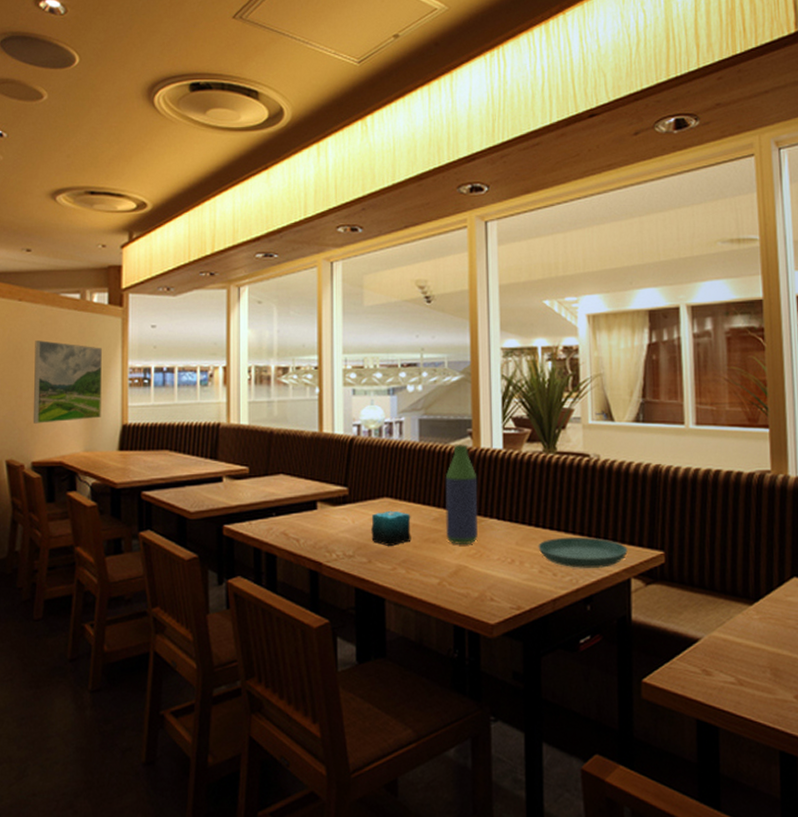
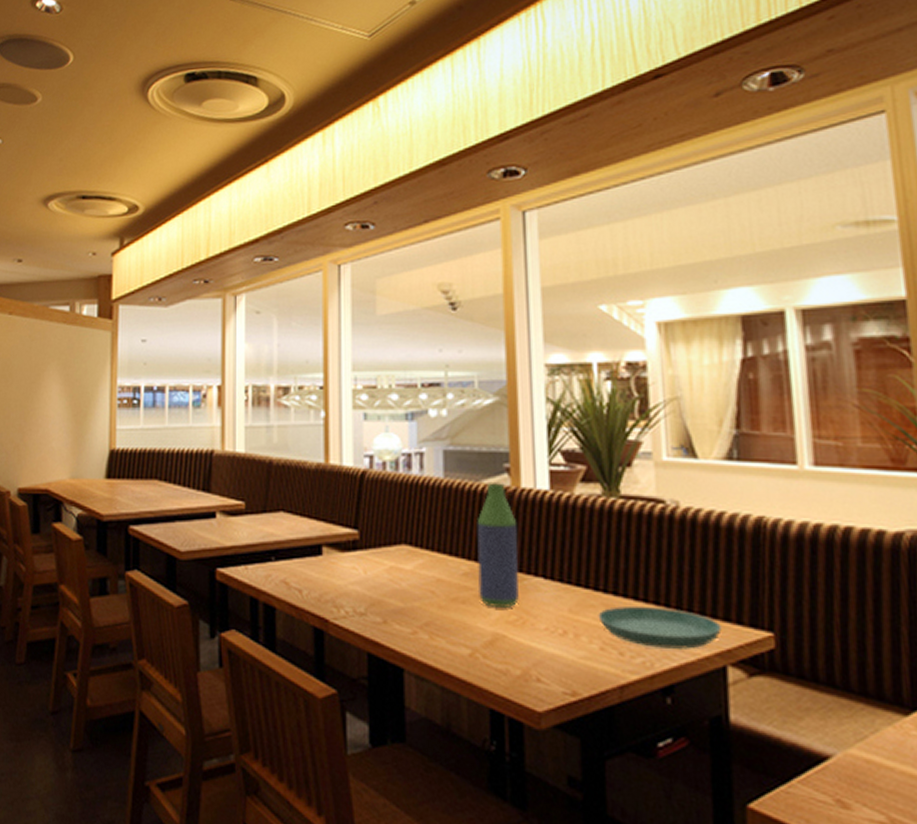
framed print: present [32,340,102,424] -> none [20,357,90,447]
candle: present [371,510,411,546] -> none [386,560,436,604]

